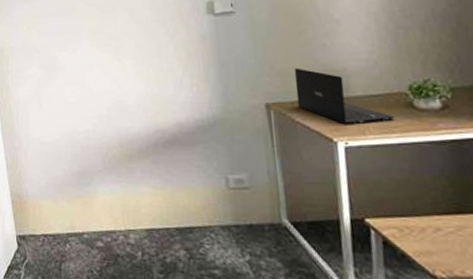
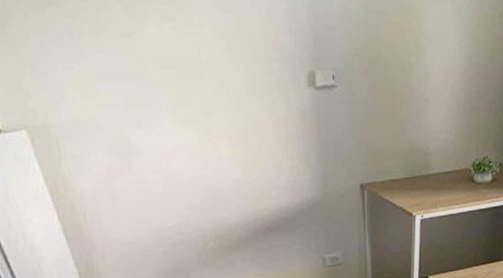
laptop: present [294,68,395,125] -> none [387,147,459,200]

